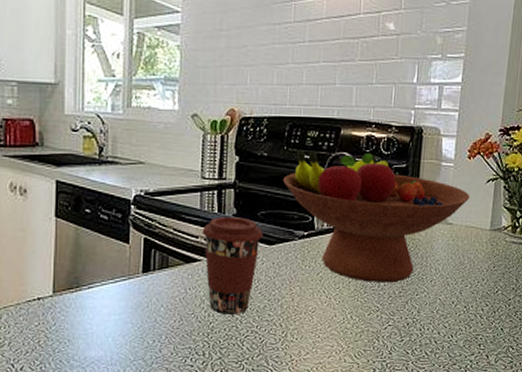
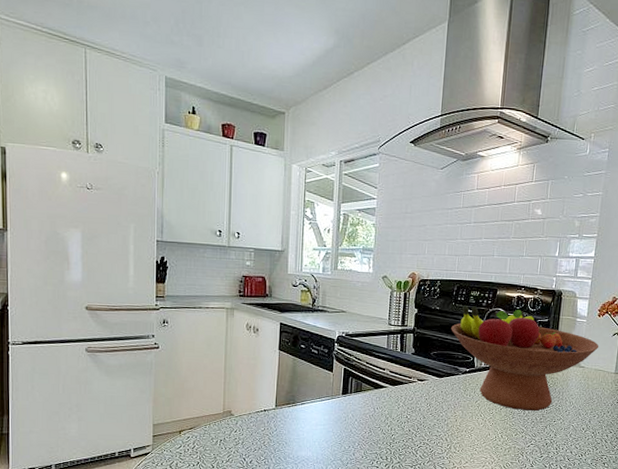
coffee cup: present [202,217,264,314] -> none [387,355,435,430]

